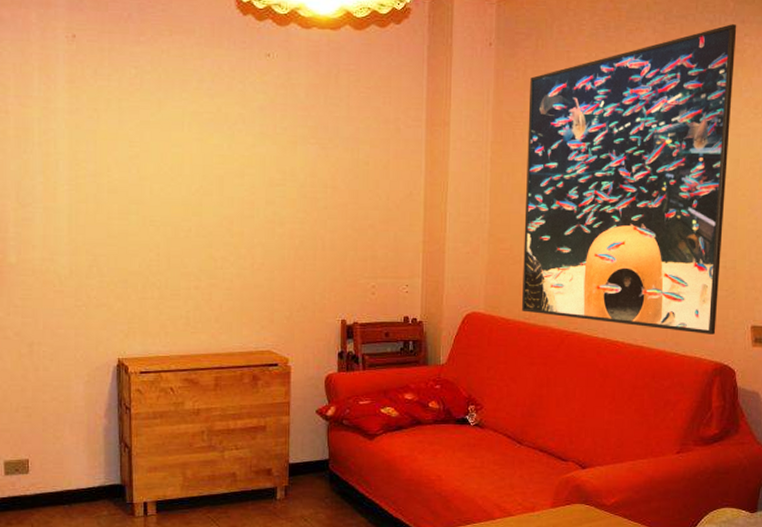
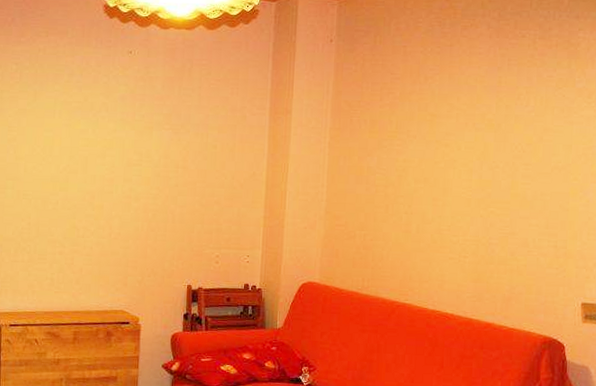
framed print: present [522,24,737,334] -> none [355,20,571,310]

